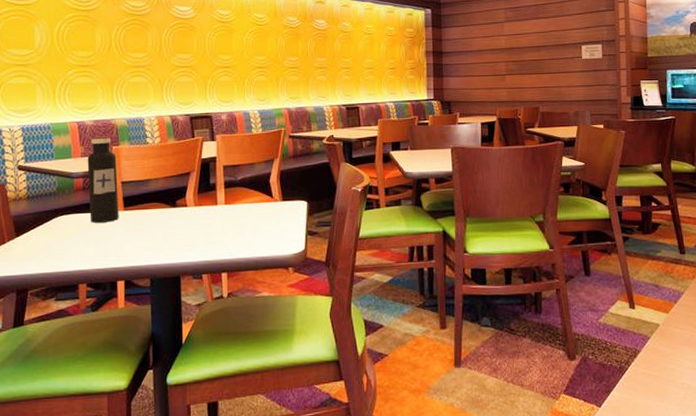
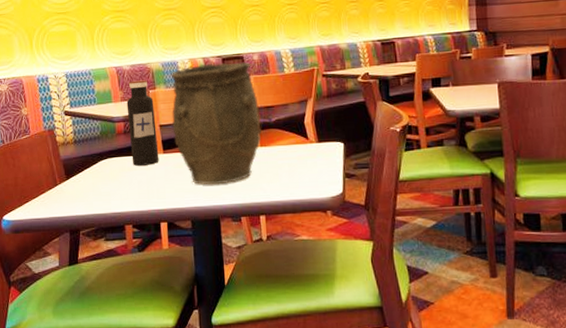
vase: none [134,121,227,243] -> present [171,62,262,185]

